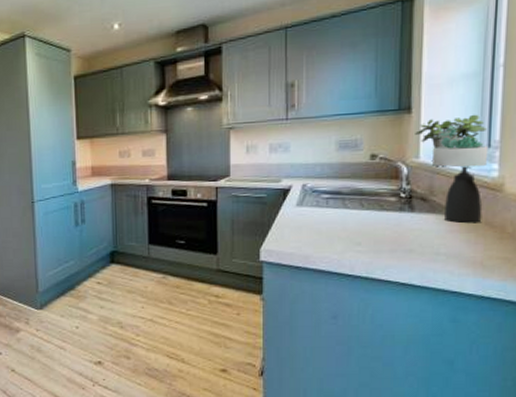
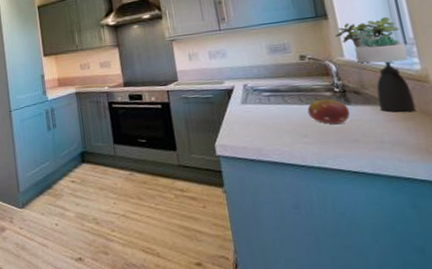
fruit: none [366,204,412,233] -> present [307,98,351,125]

